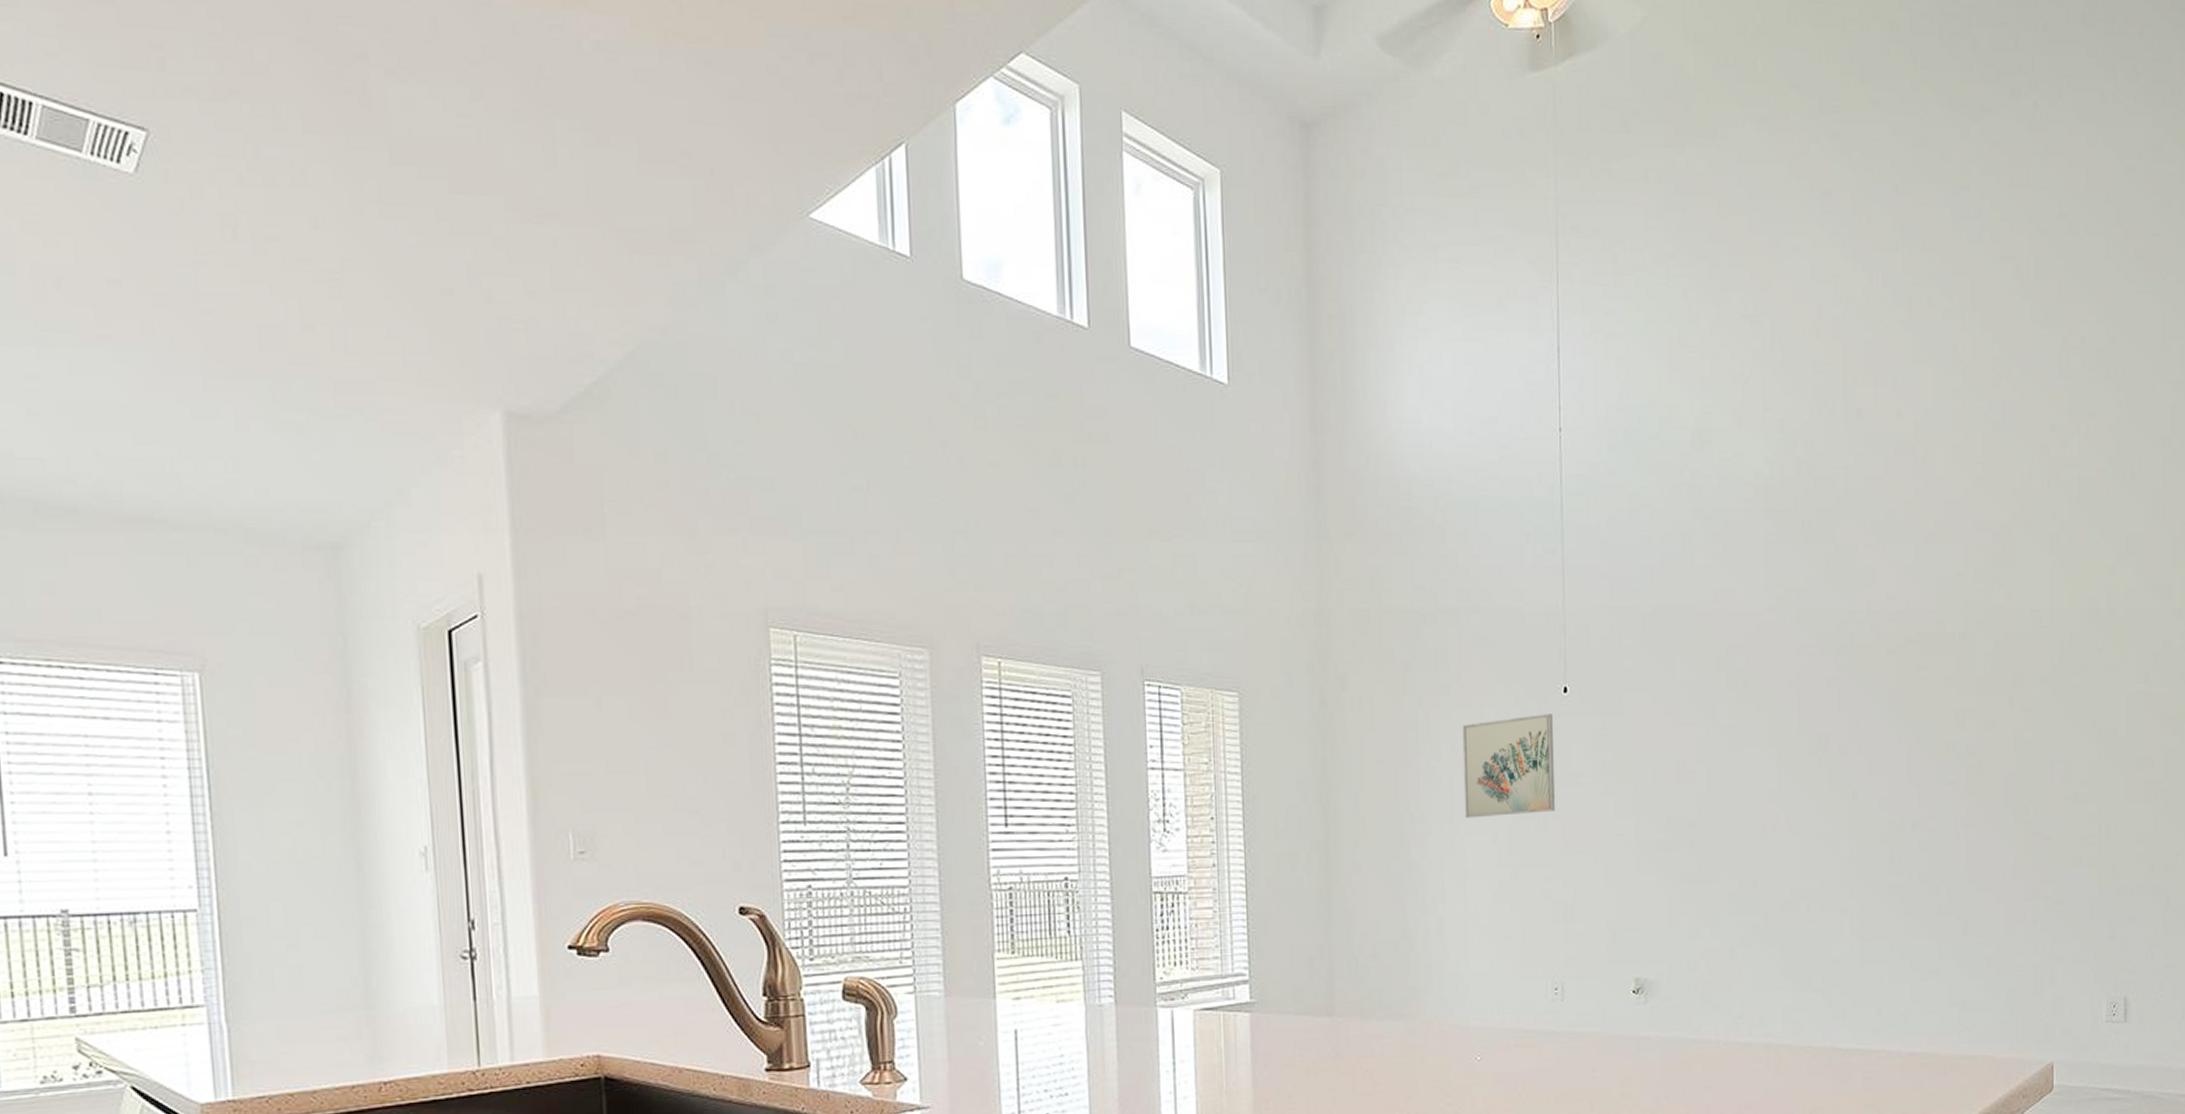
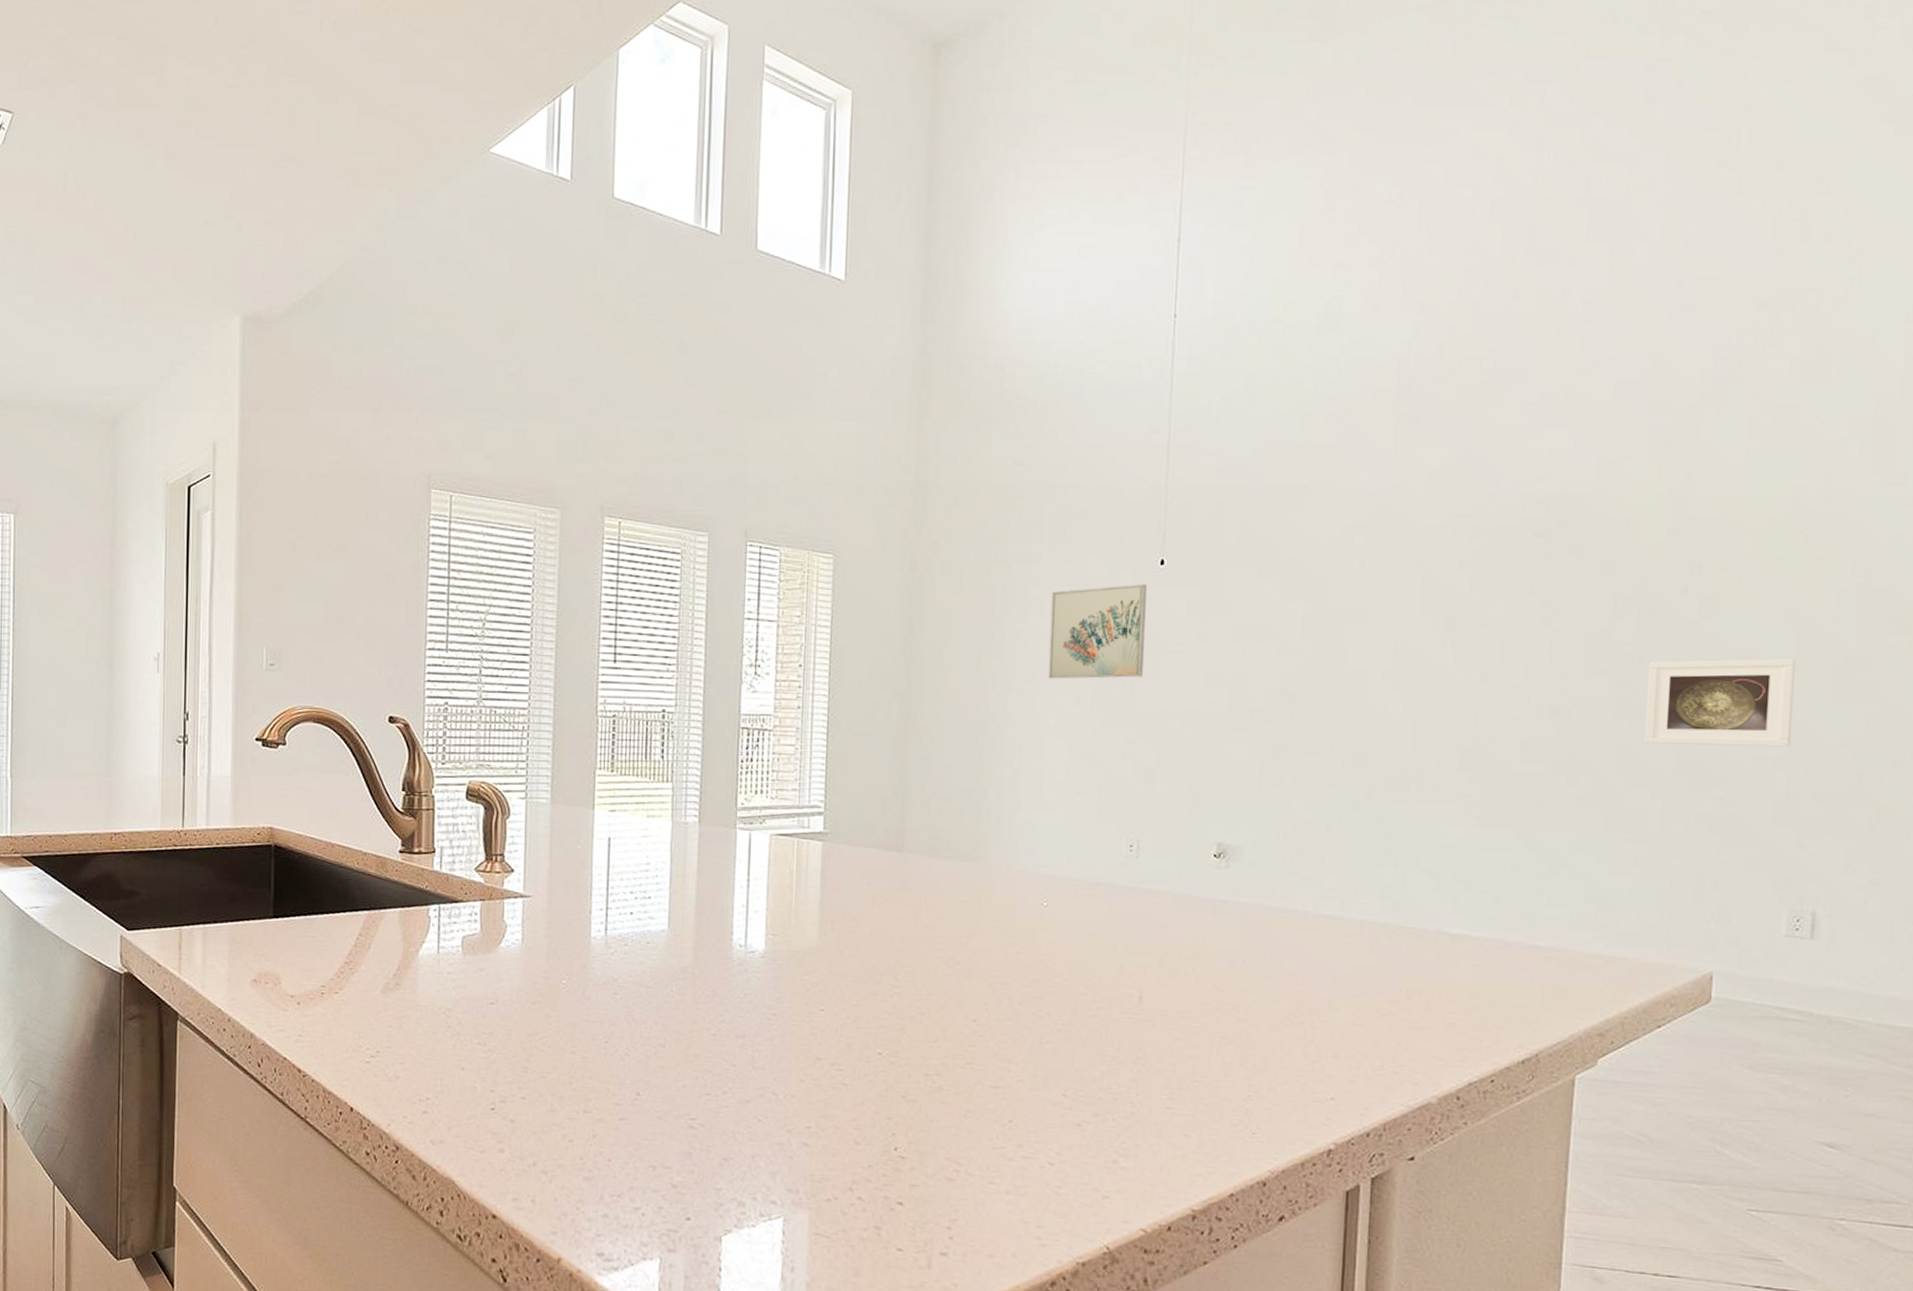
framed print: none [1988,762,2100,851] -> present [1645,658,1795,747]

